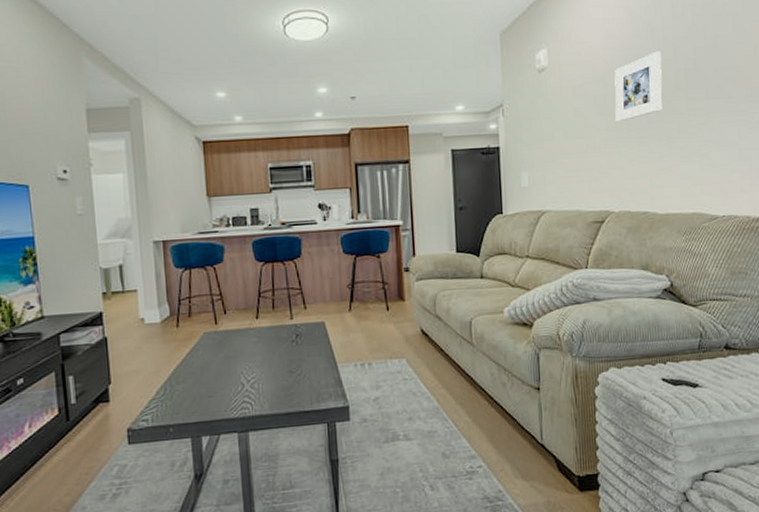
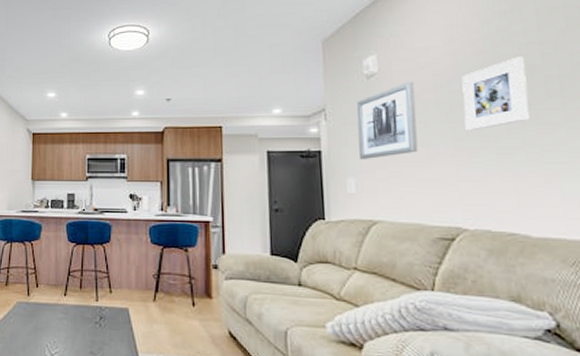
wall art: none [530,75,579,153] -> present [357,81,418,159]

